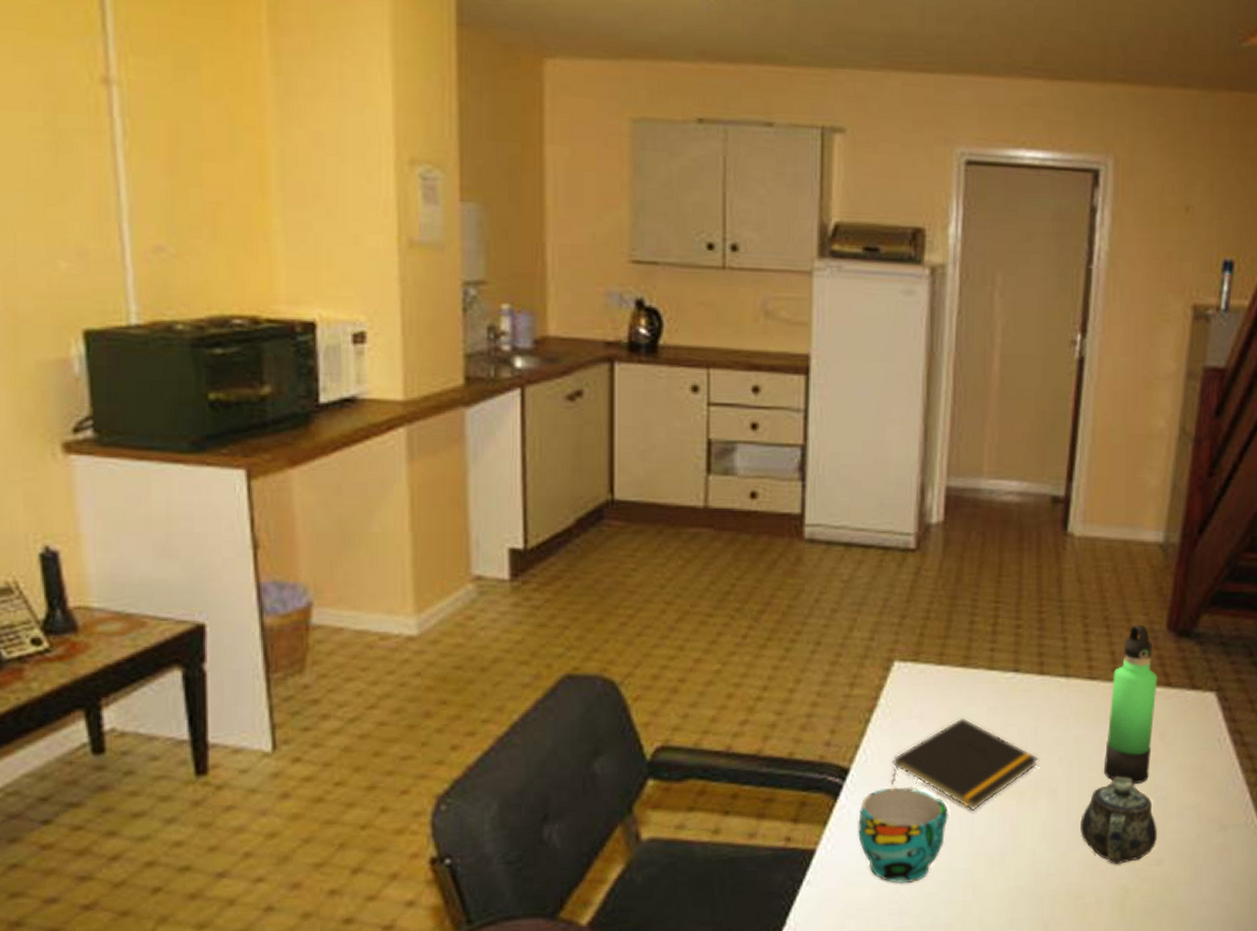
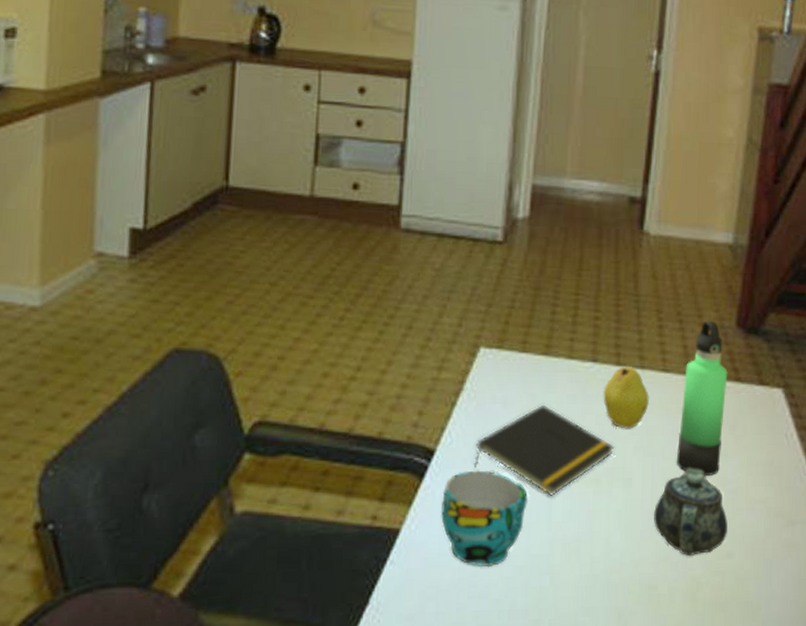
fruit: none [1026,675,1075,740] -> present [603,367,649,429]

